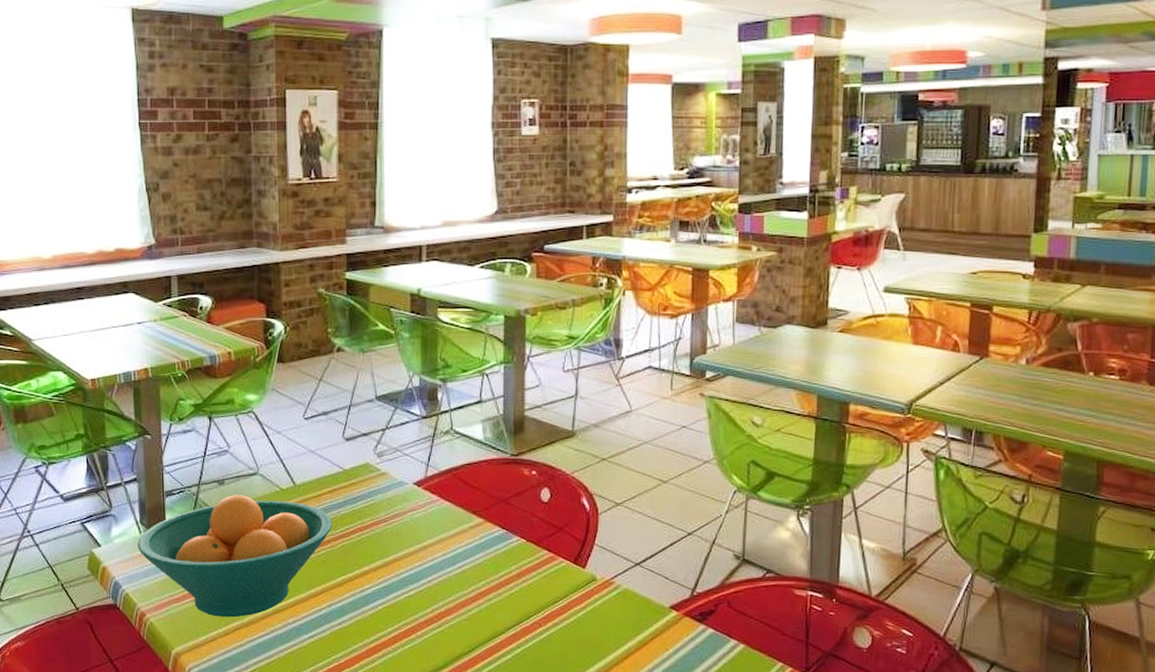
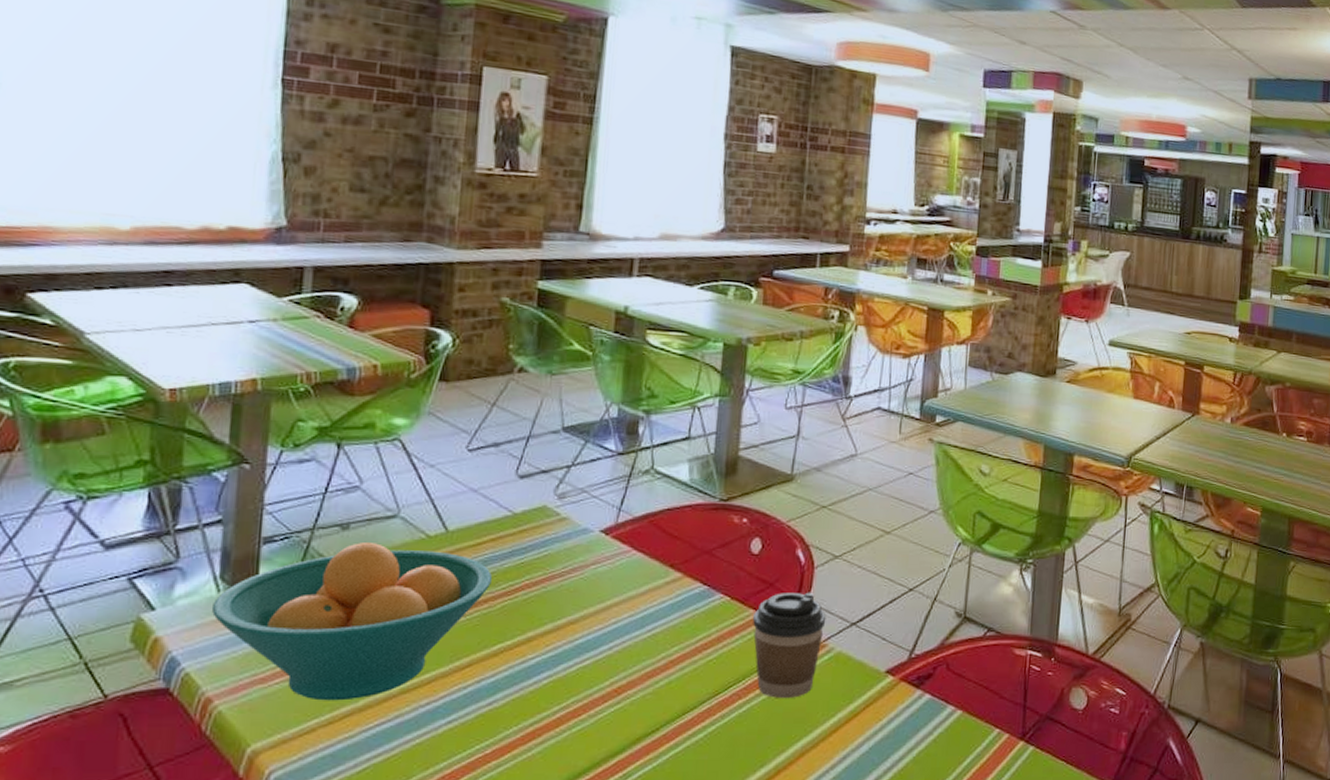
coffee cup: none [547,535,612,629] -> present [753,592,827,699]

